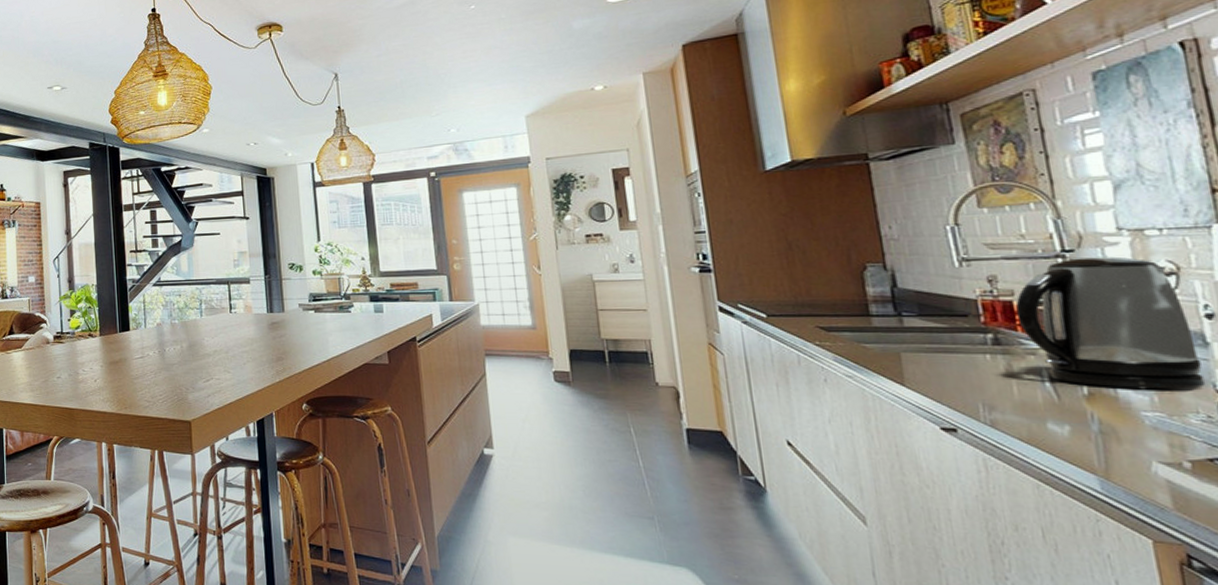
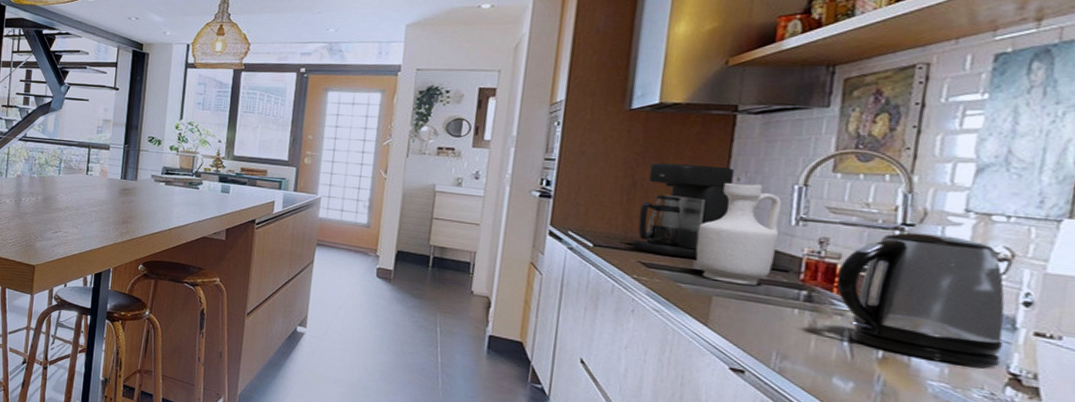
coffee maker: none [800,217,890,317] -> present [632,163,735,258]
ceramic jug: none [865,230,951,337] -> present [695,183,783,285]

